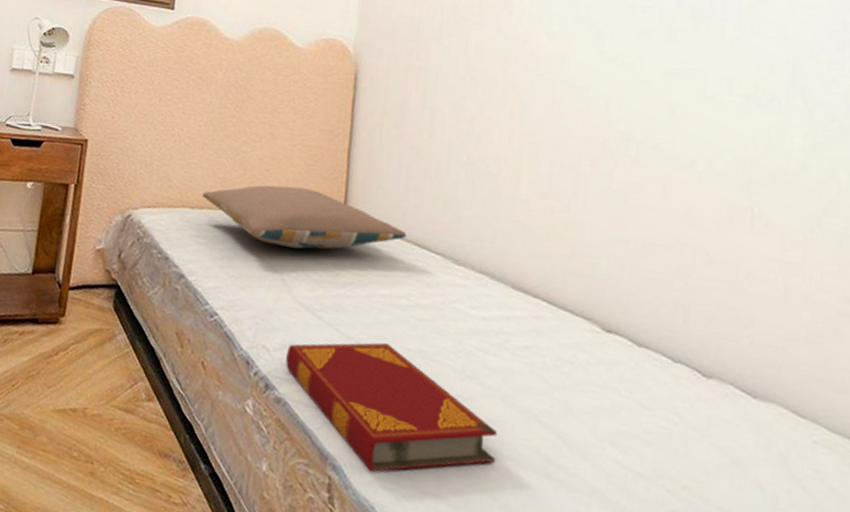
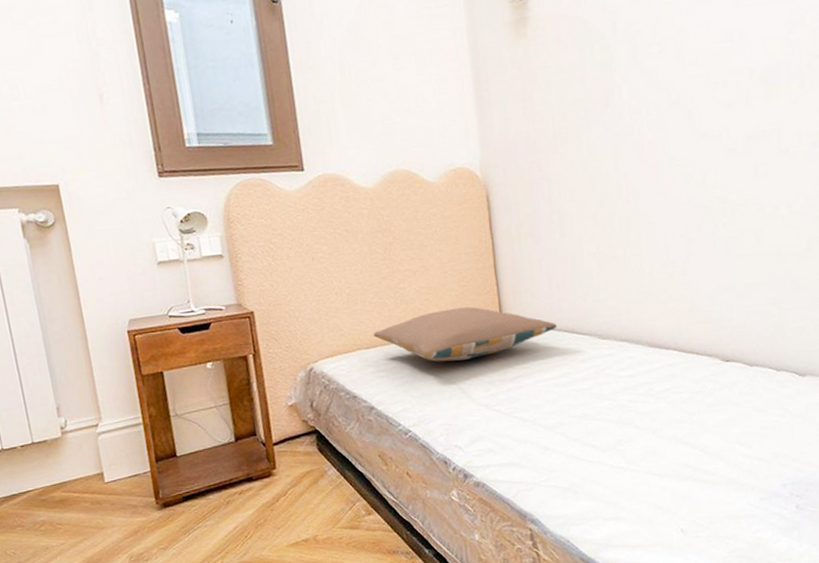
hardback book: present [286,342,498,473] -> none [476,416,656,516]

